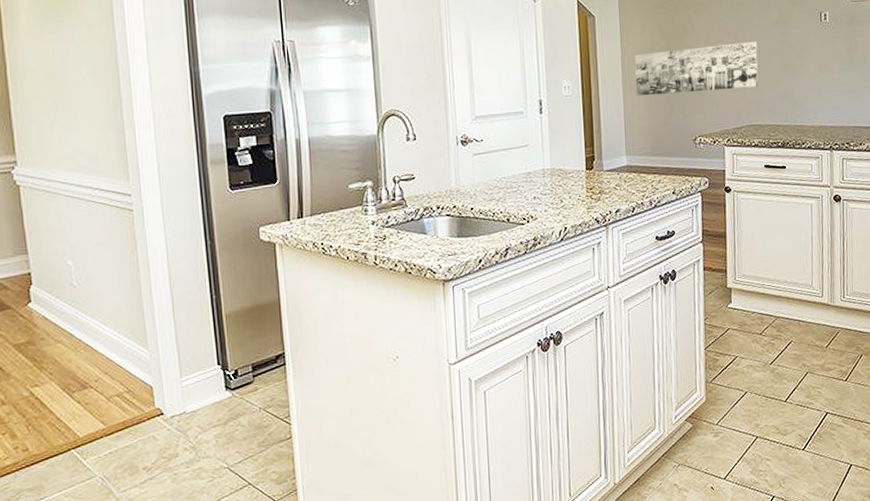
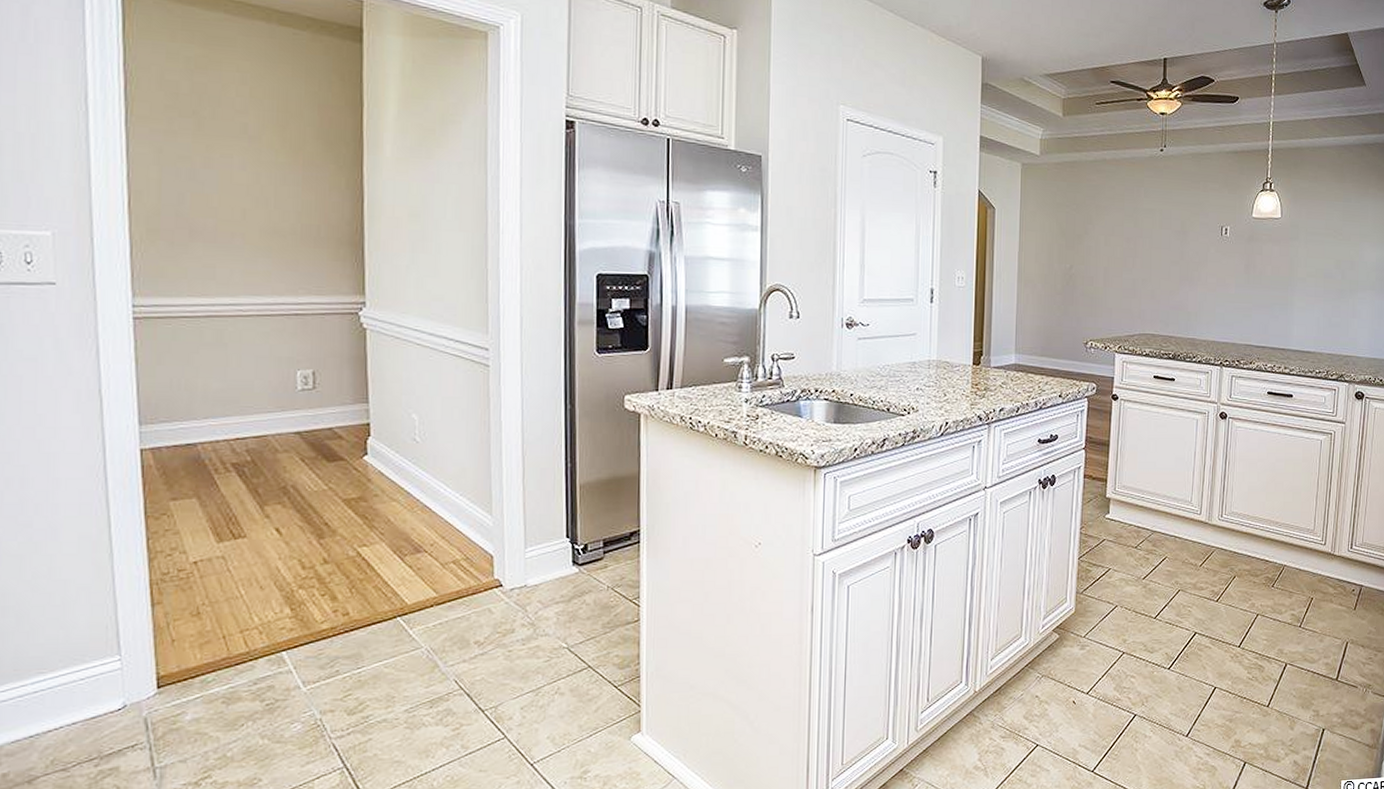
wall art: present [634,41,758,96] -> none [1030,249,1157,296]

